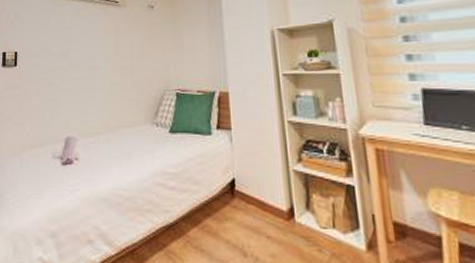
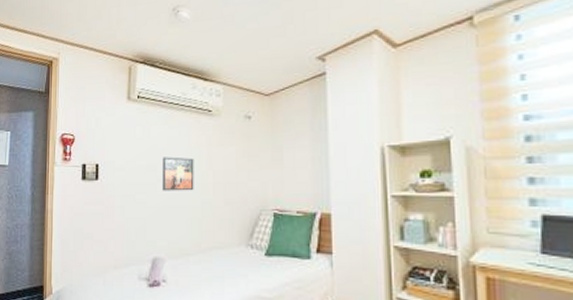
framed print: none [75,43,103,75] -> present [162,157,194,191]

